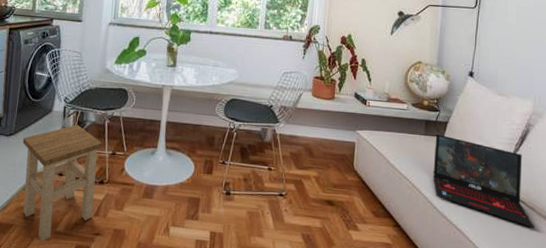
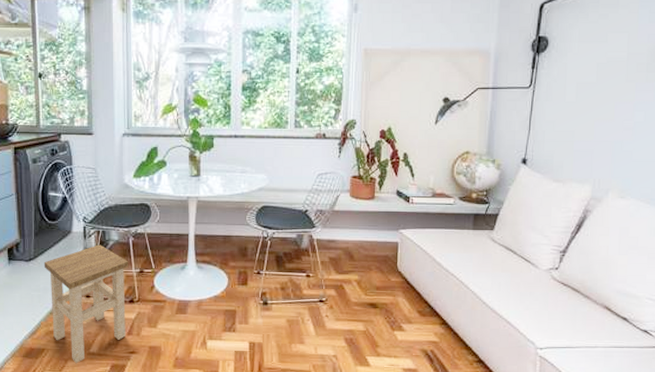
laptop: present [433,134,535,228] -> none [482,228,590,316]

